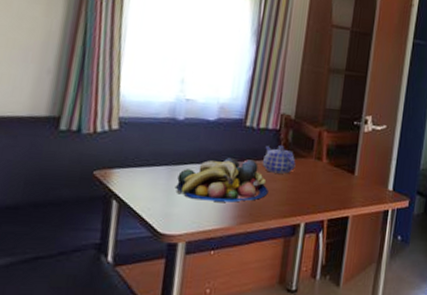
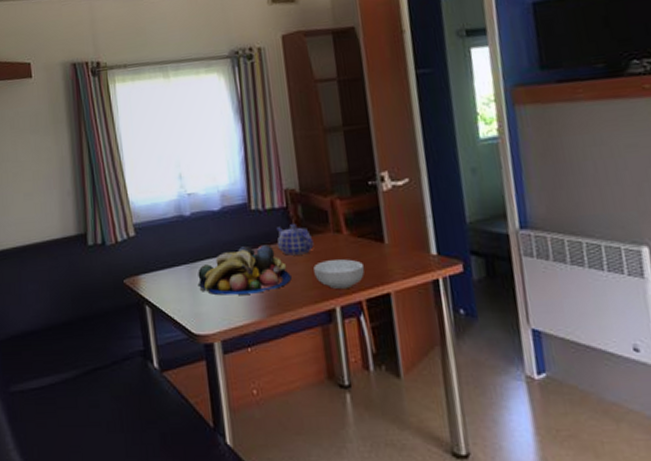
cereal bowl: none [289,182,333,208] -> present [313,259,364,289]

